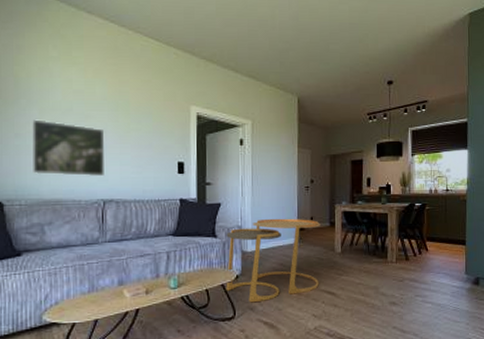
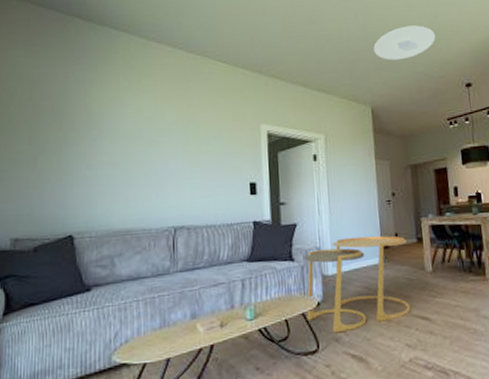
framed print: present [32,119,105,176] -> none [103,149,176,205]
ceiling light: none [304,18,364,52] -> present [373,25,435,60]

